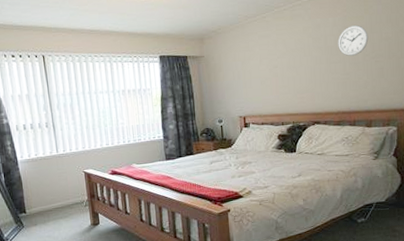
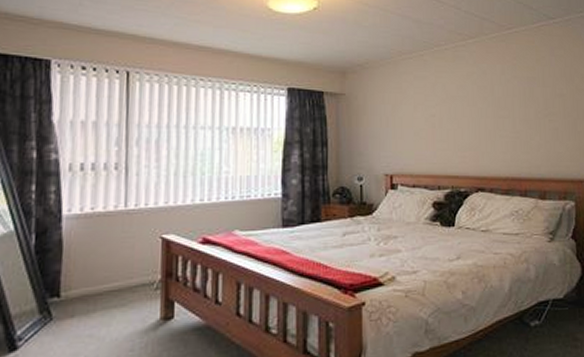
wall clock: present [338,25,369,57] -> none [506,76,541,112]

